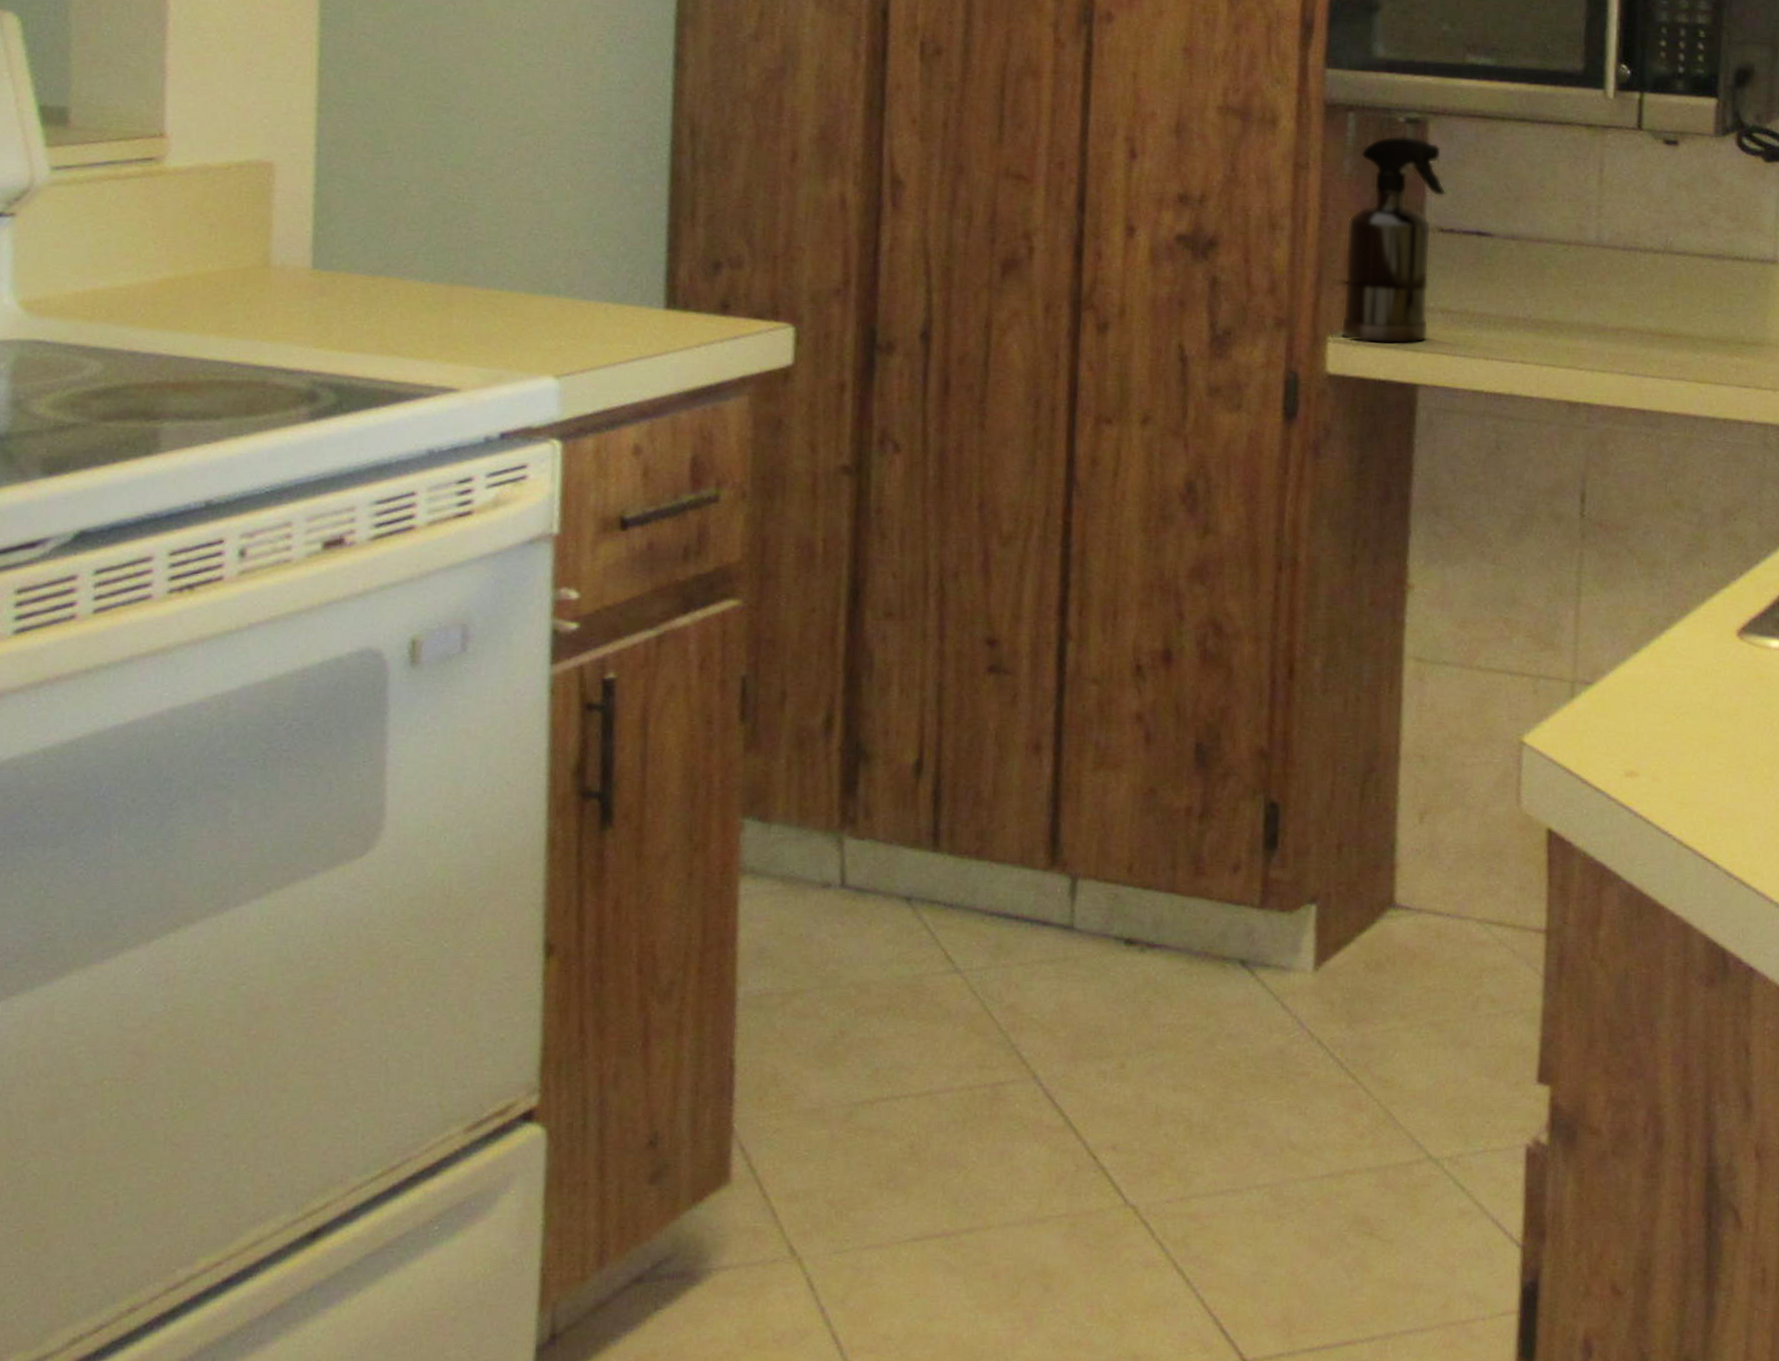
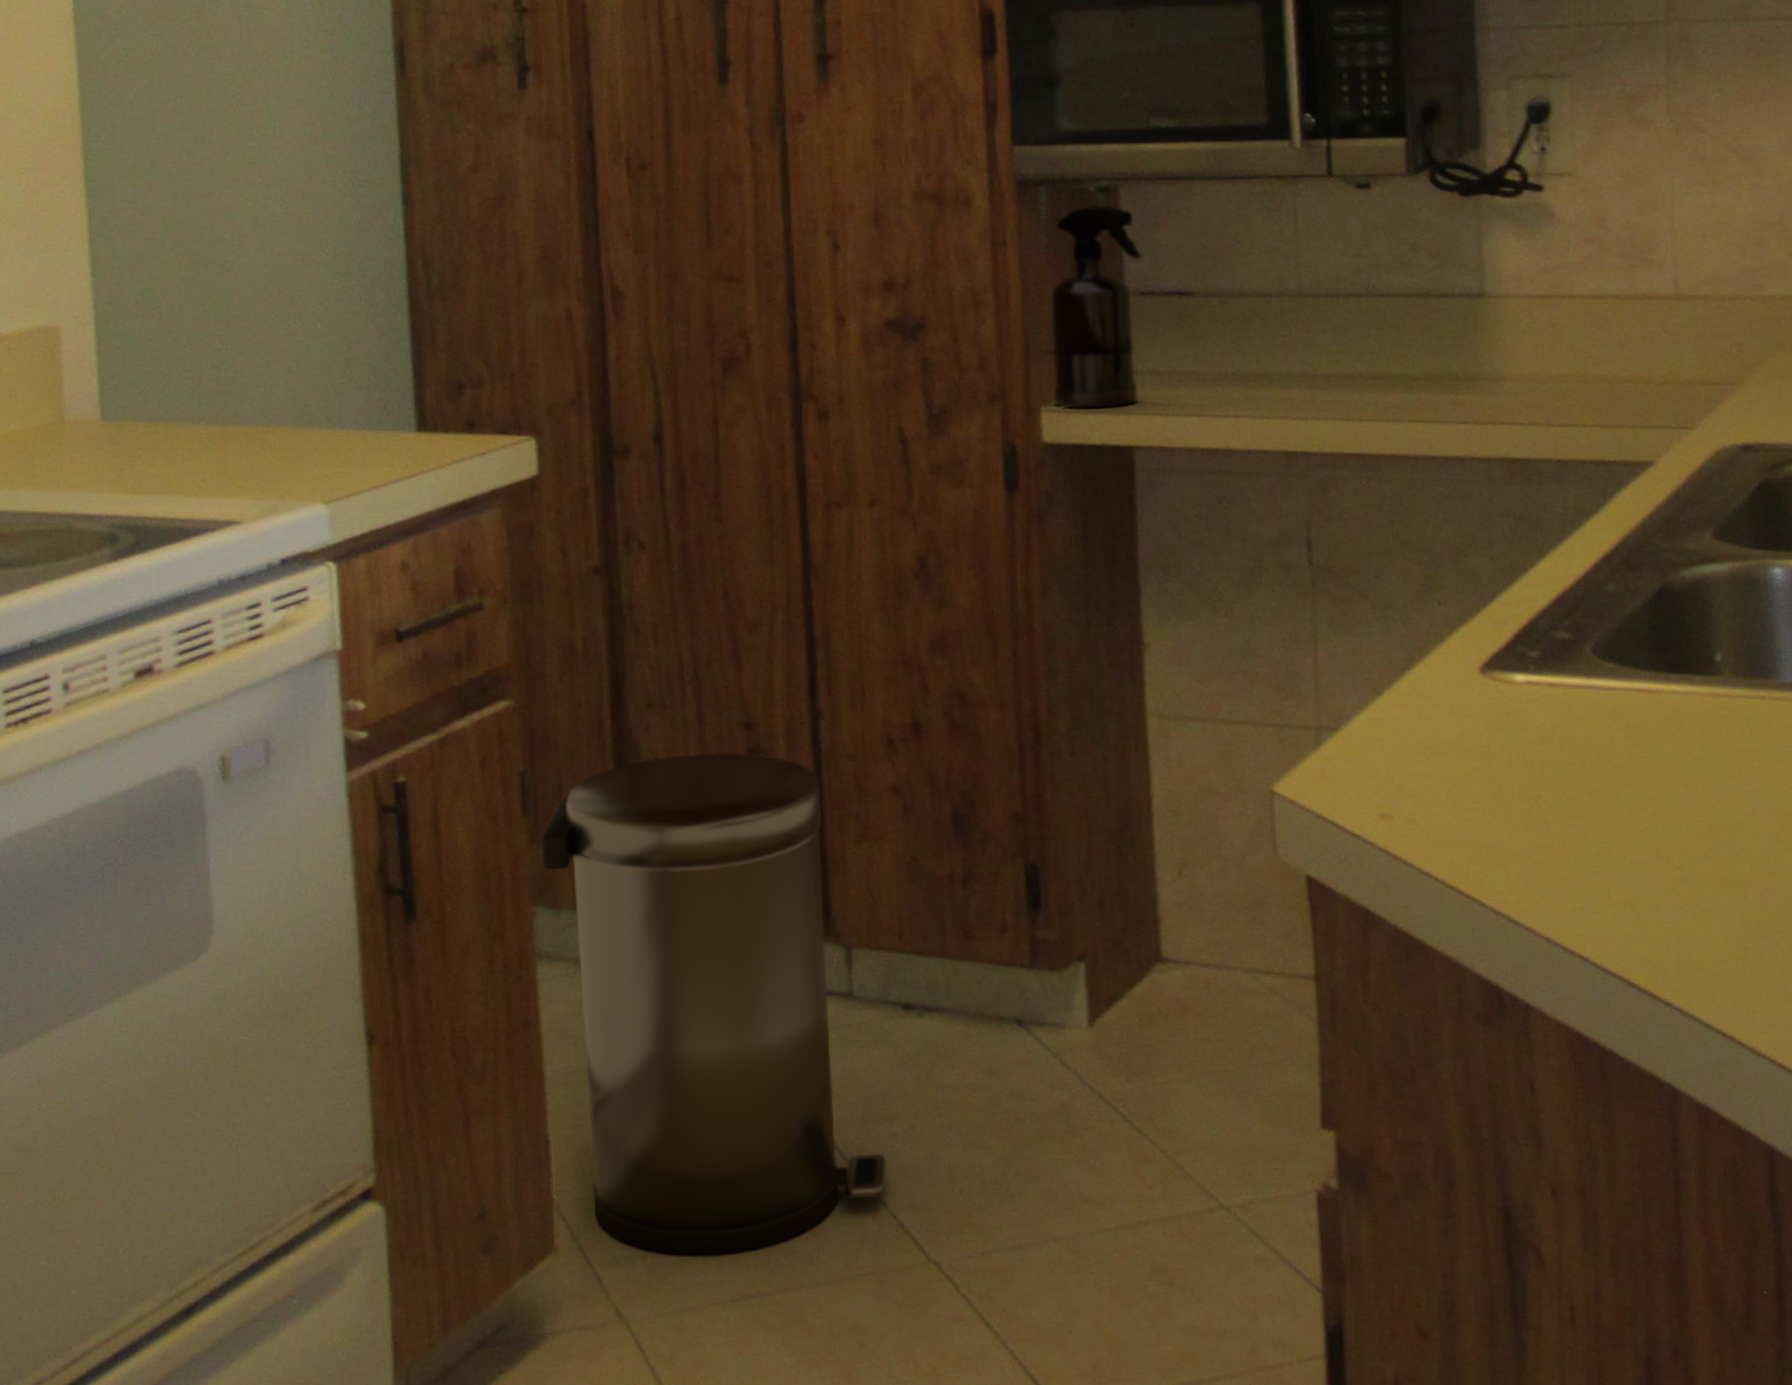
pedal bin: none [756,668,1092,1193] -> present [540,752,887,1257]

